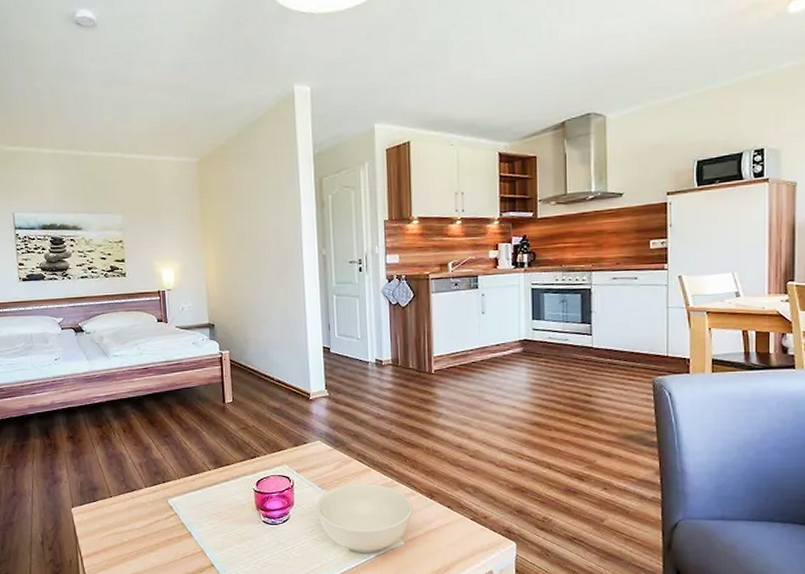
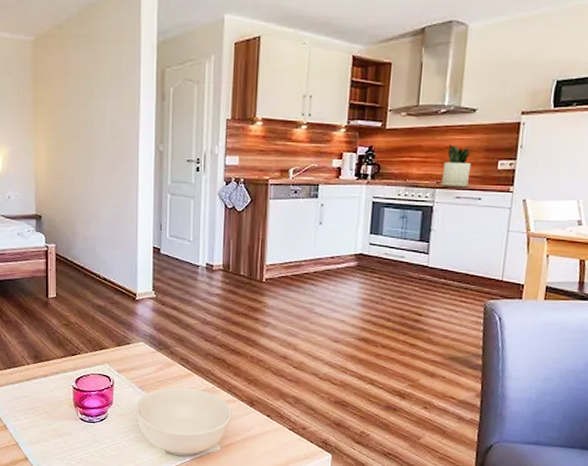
planter: none [594,227,626,270] -> present [439,144,473,188]

